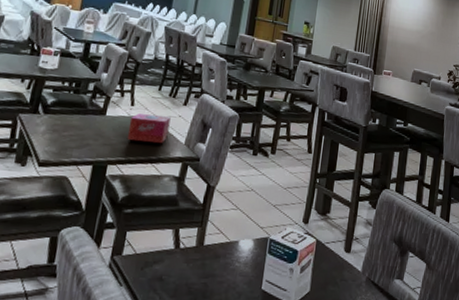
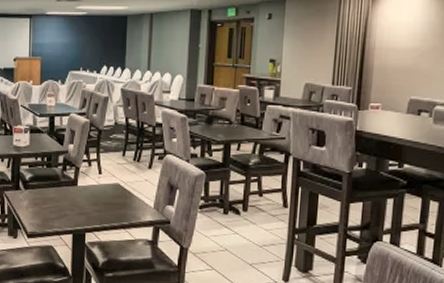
tissue box: present [127,113,171,143] -> none [99,181,138,208]

